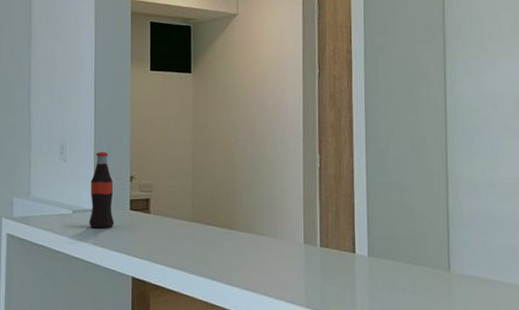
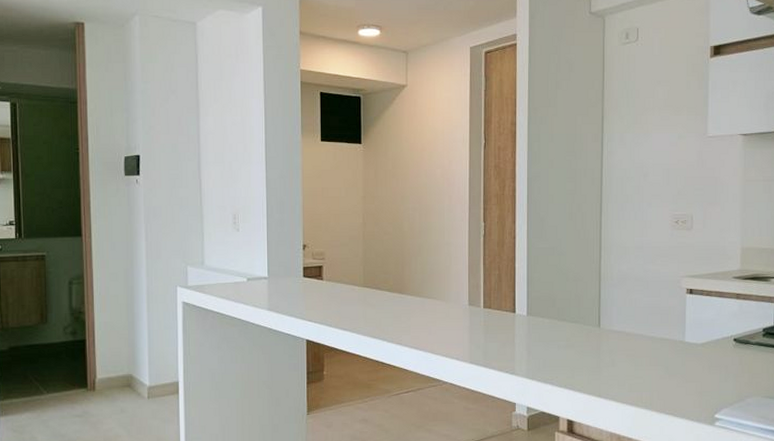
bottle: present [89,151,114,229] -> none [263,221,289,295]

